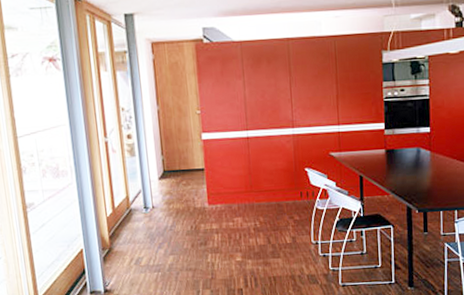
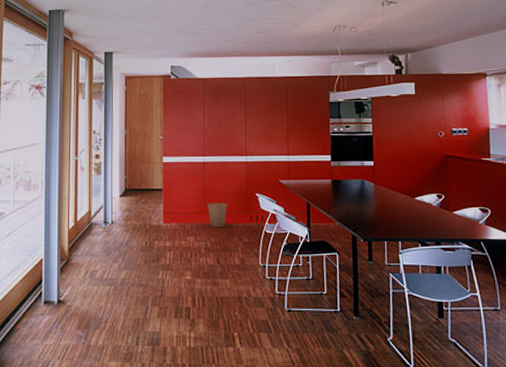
trash can: none [253,179,276,207] -> present [207,202,227,228]

